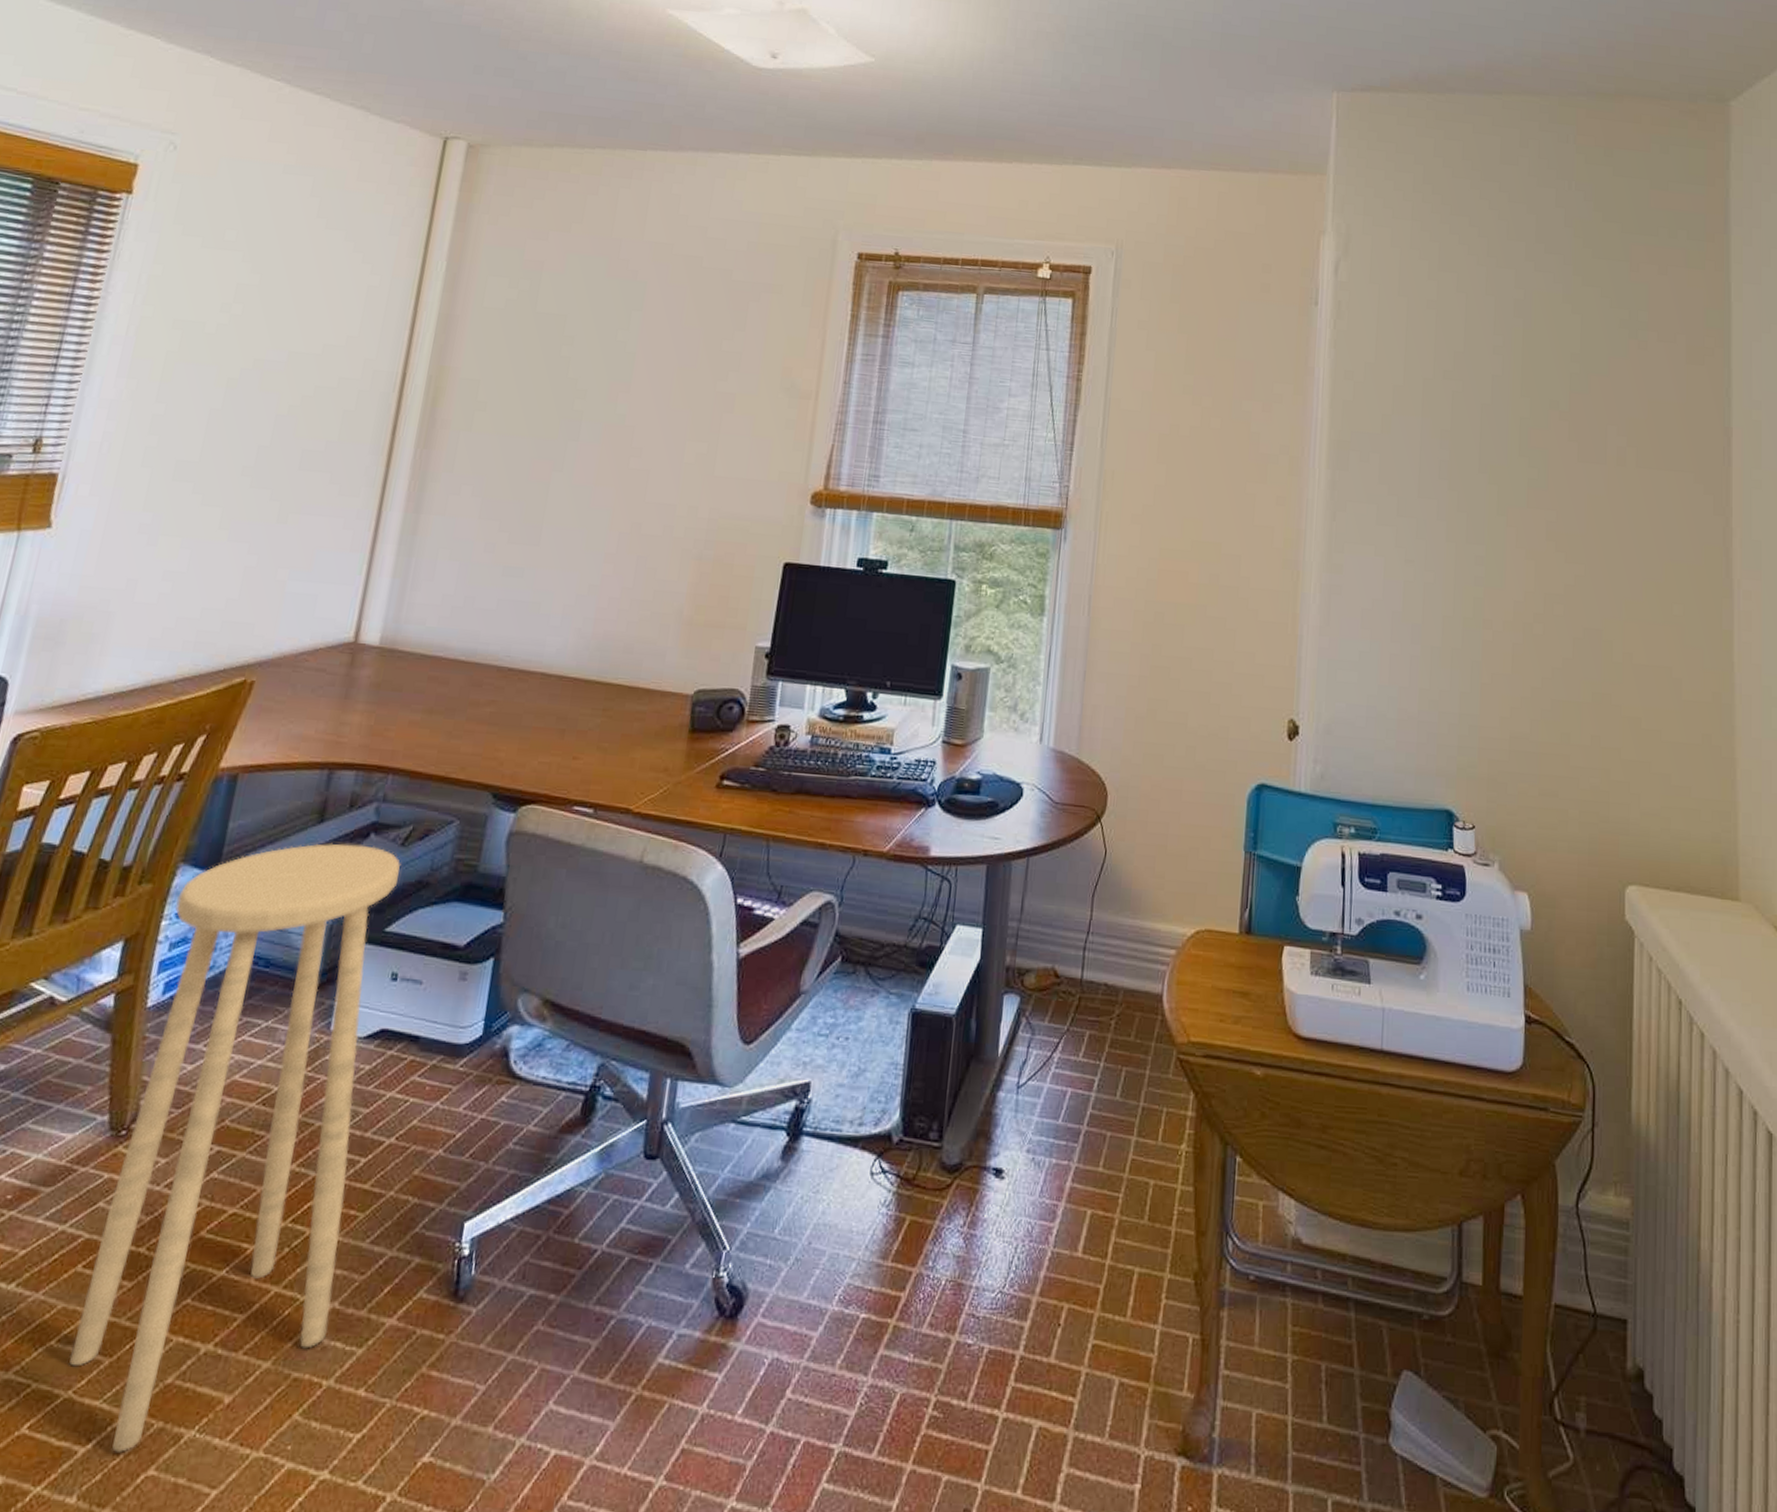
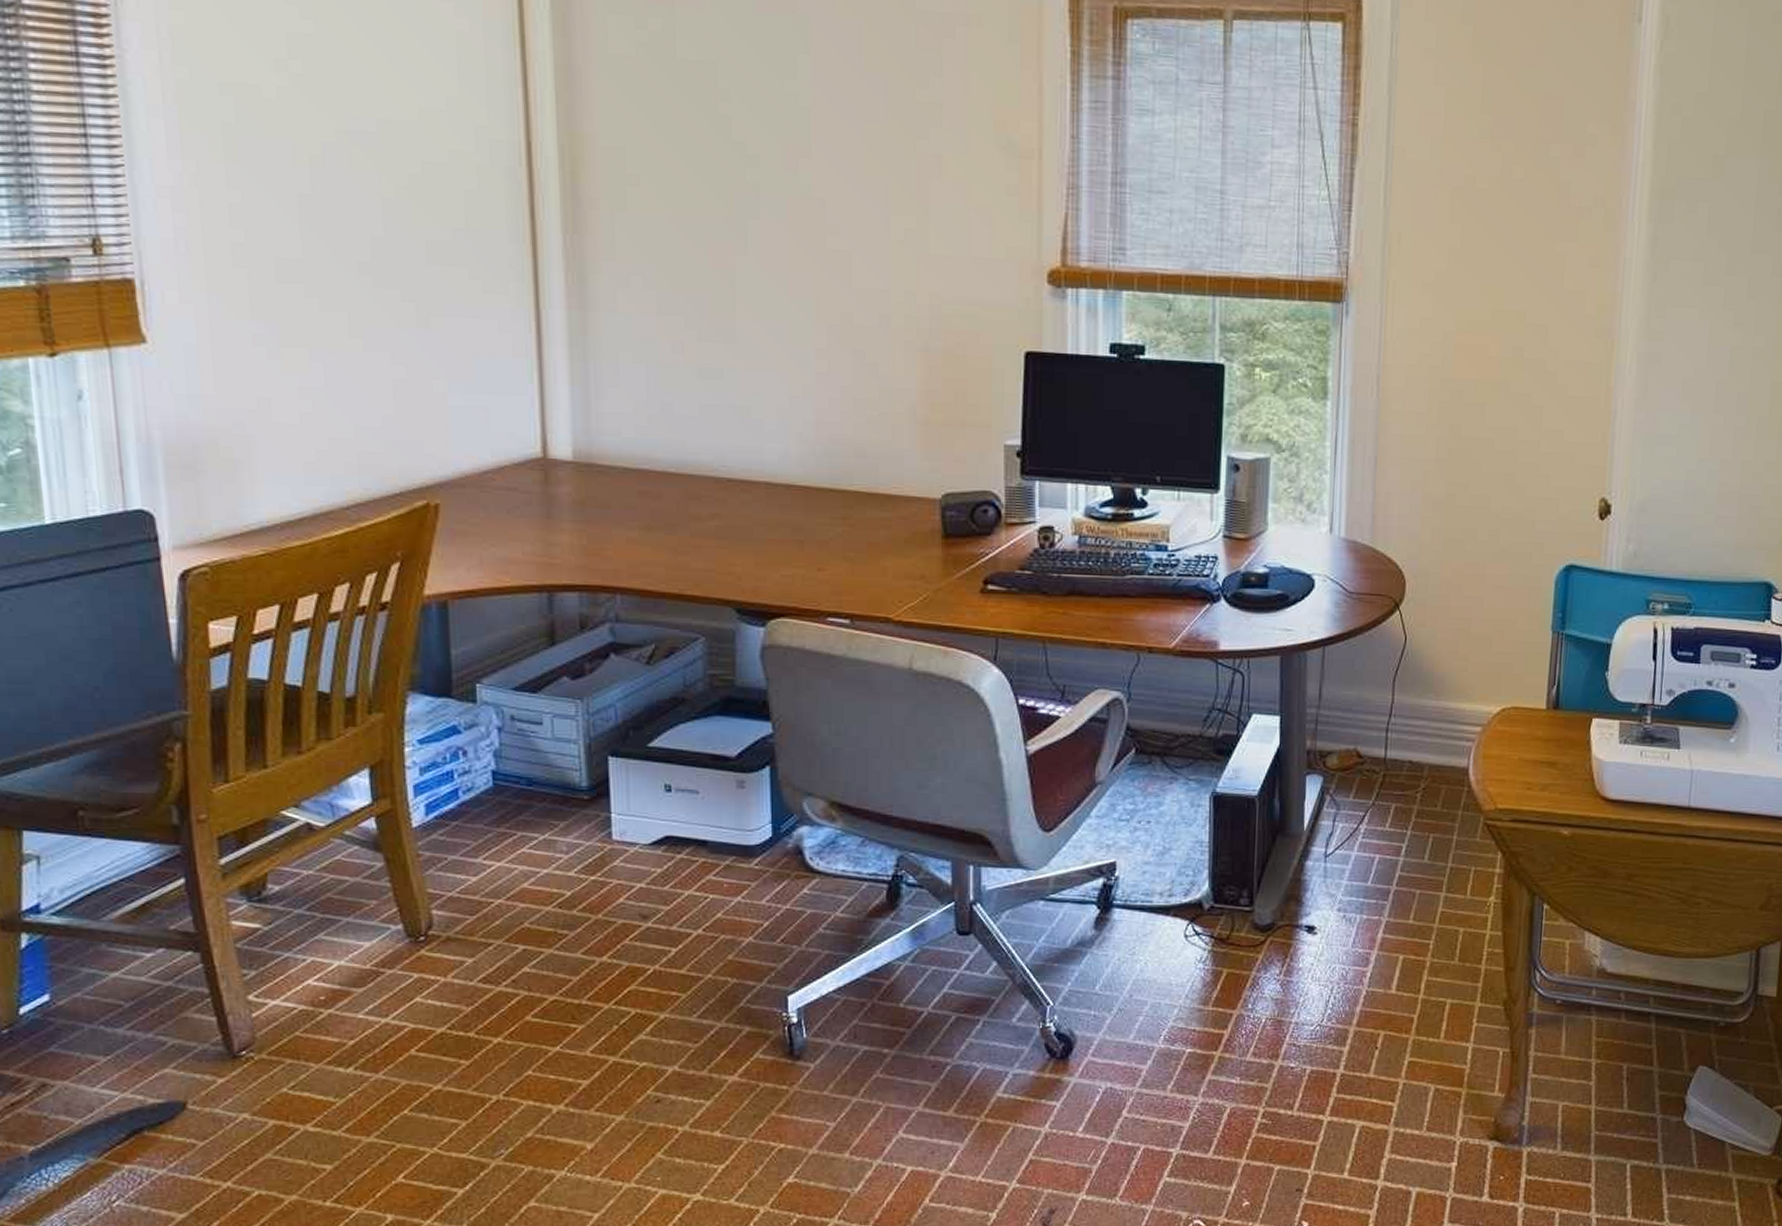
stool: present [69,843,402,1452] -> none [415,665,673,1191]

